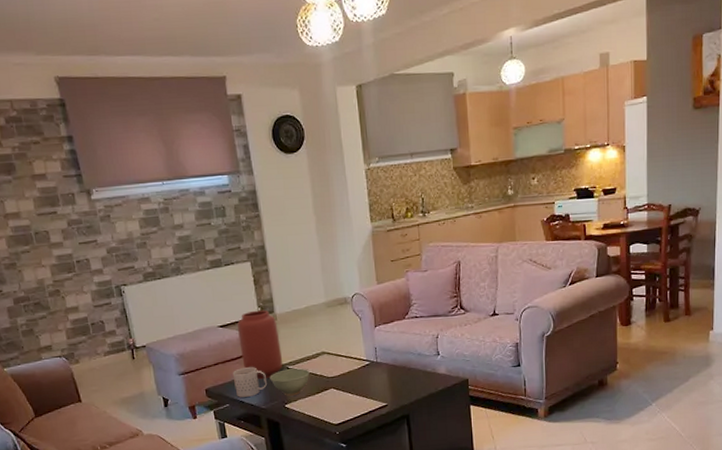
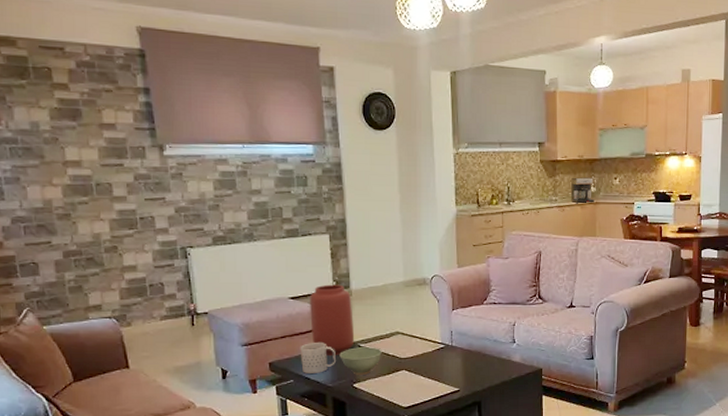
coffee maker: none [487,180,512,209] -> present [571,177,594,204]

